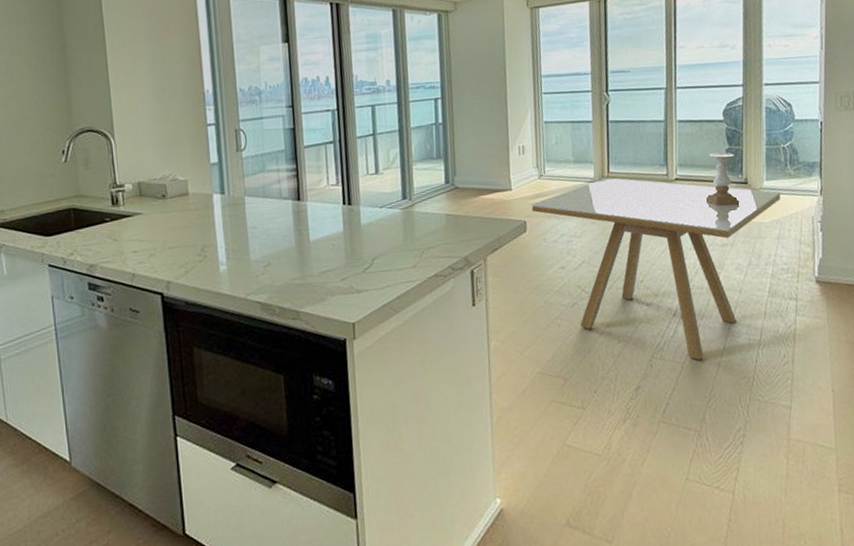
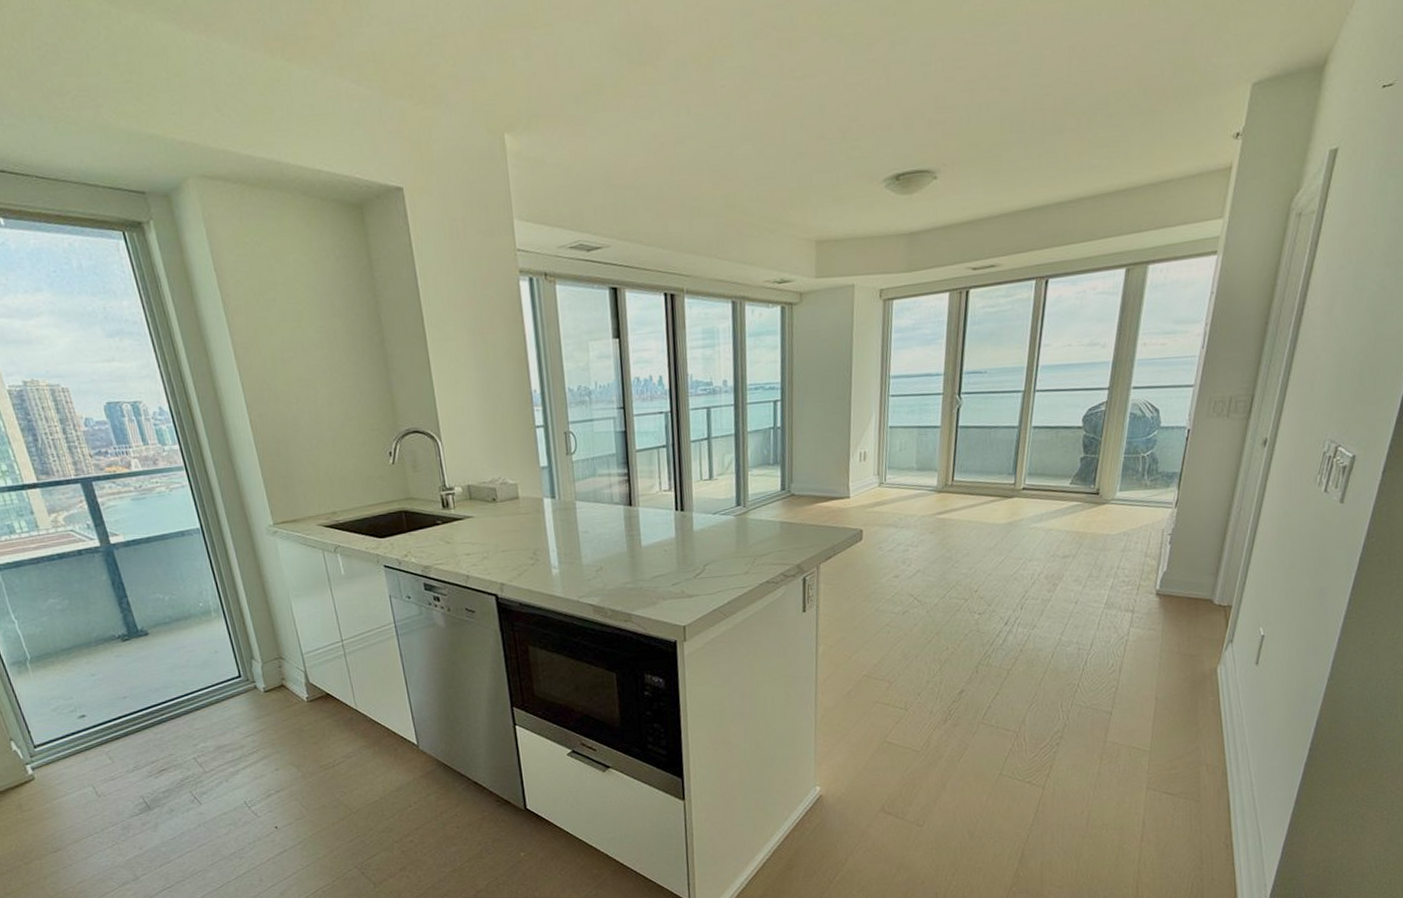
dining table: present [531,177,781,360] -> none [869,486,1133,667]
candle holder: present [705,152,741,206] -> none [1052,461,1089,517]

